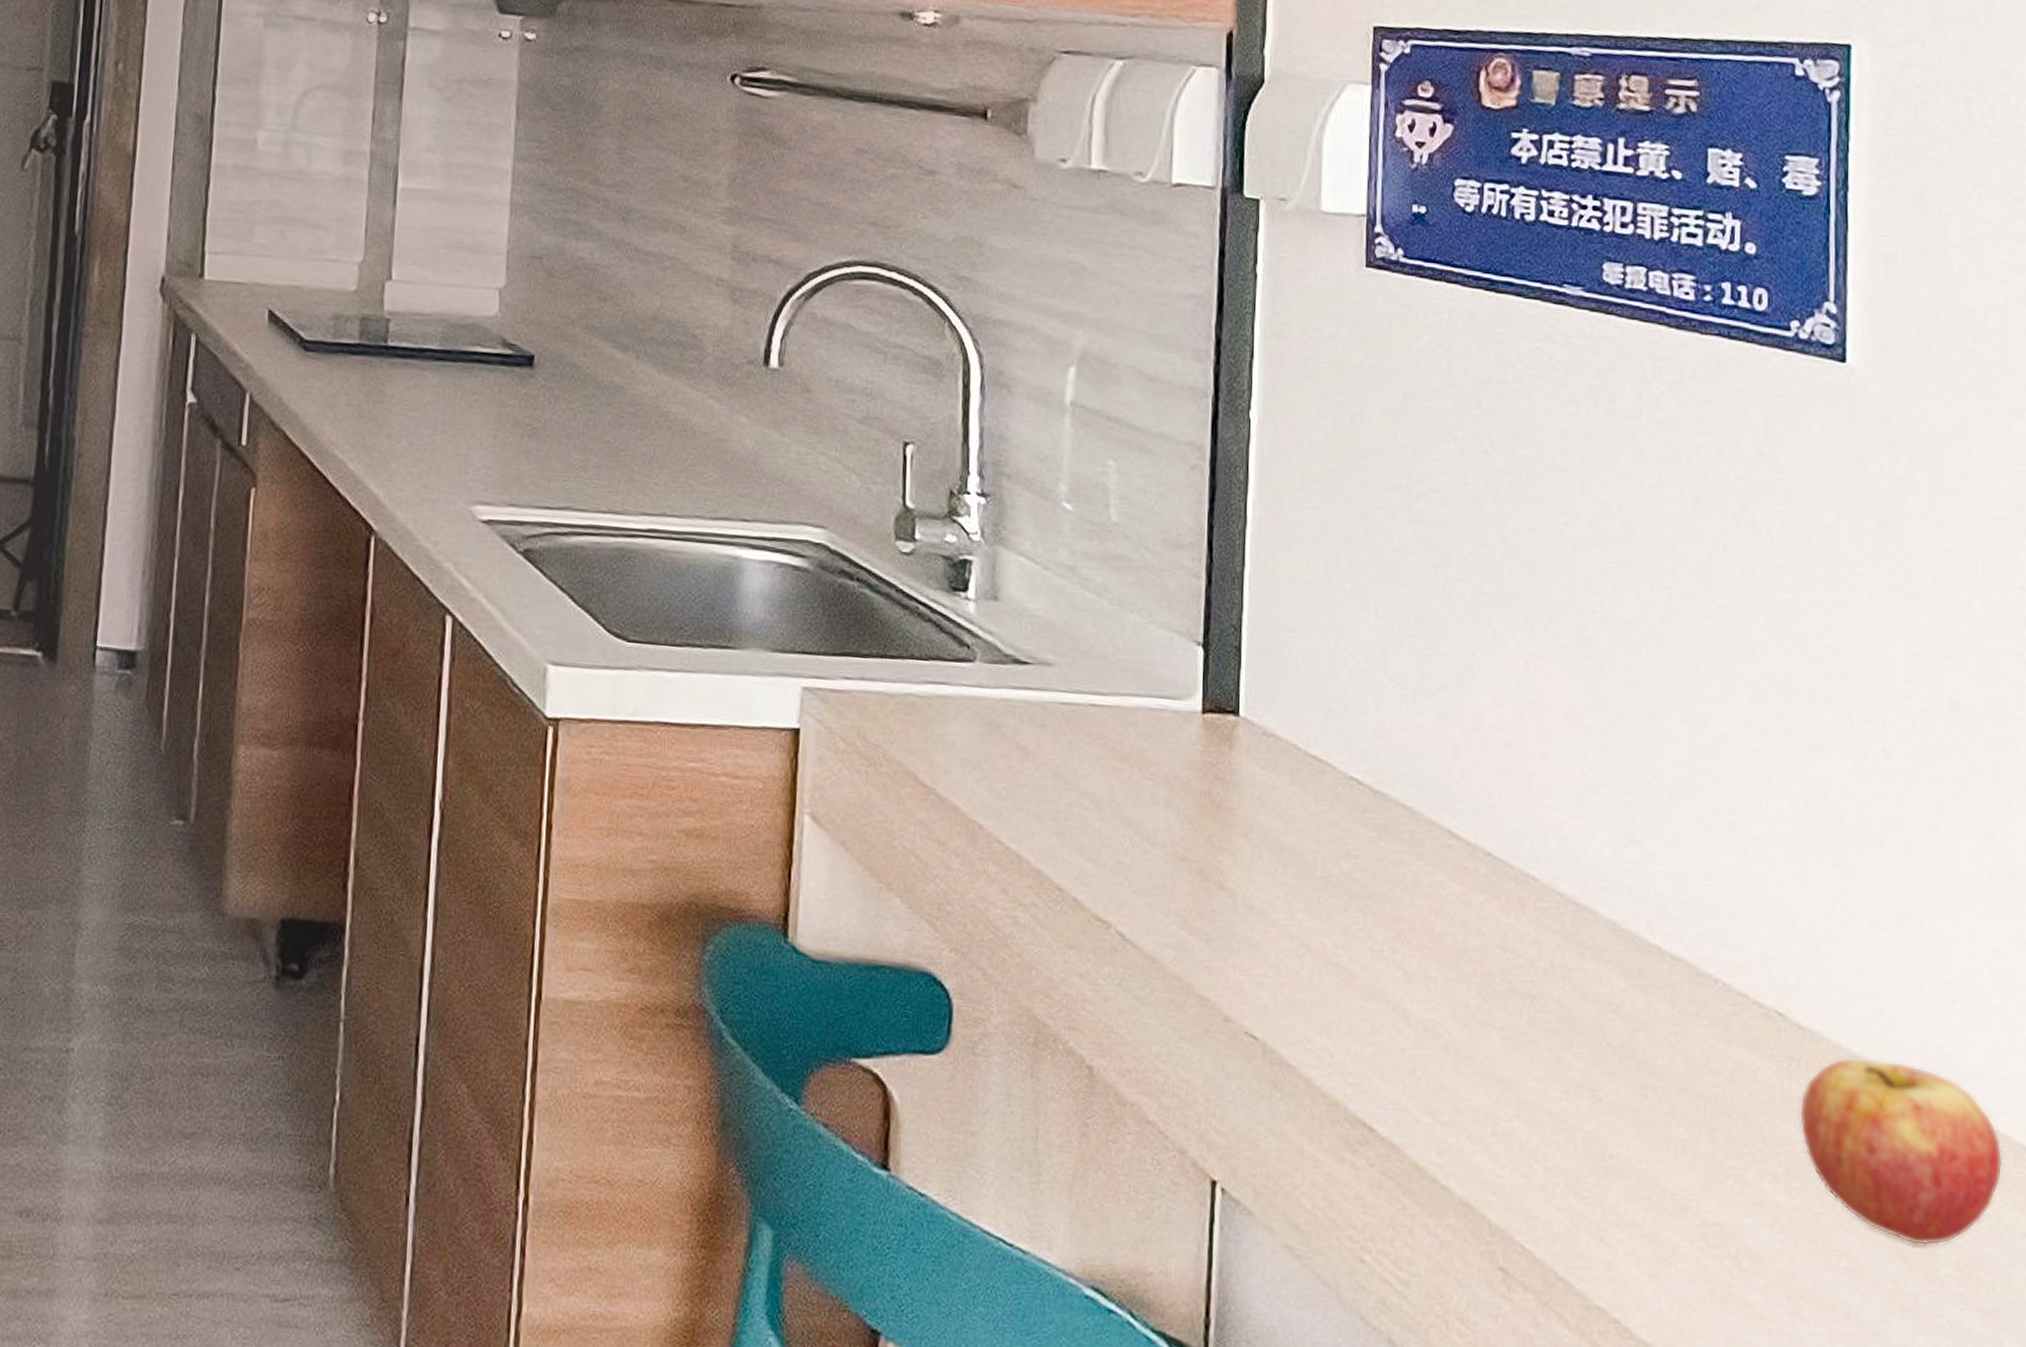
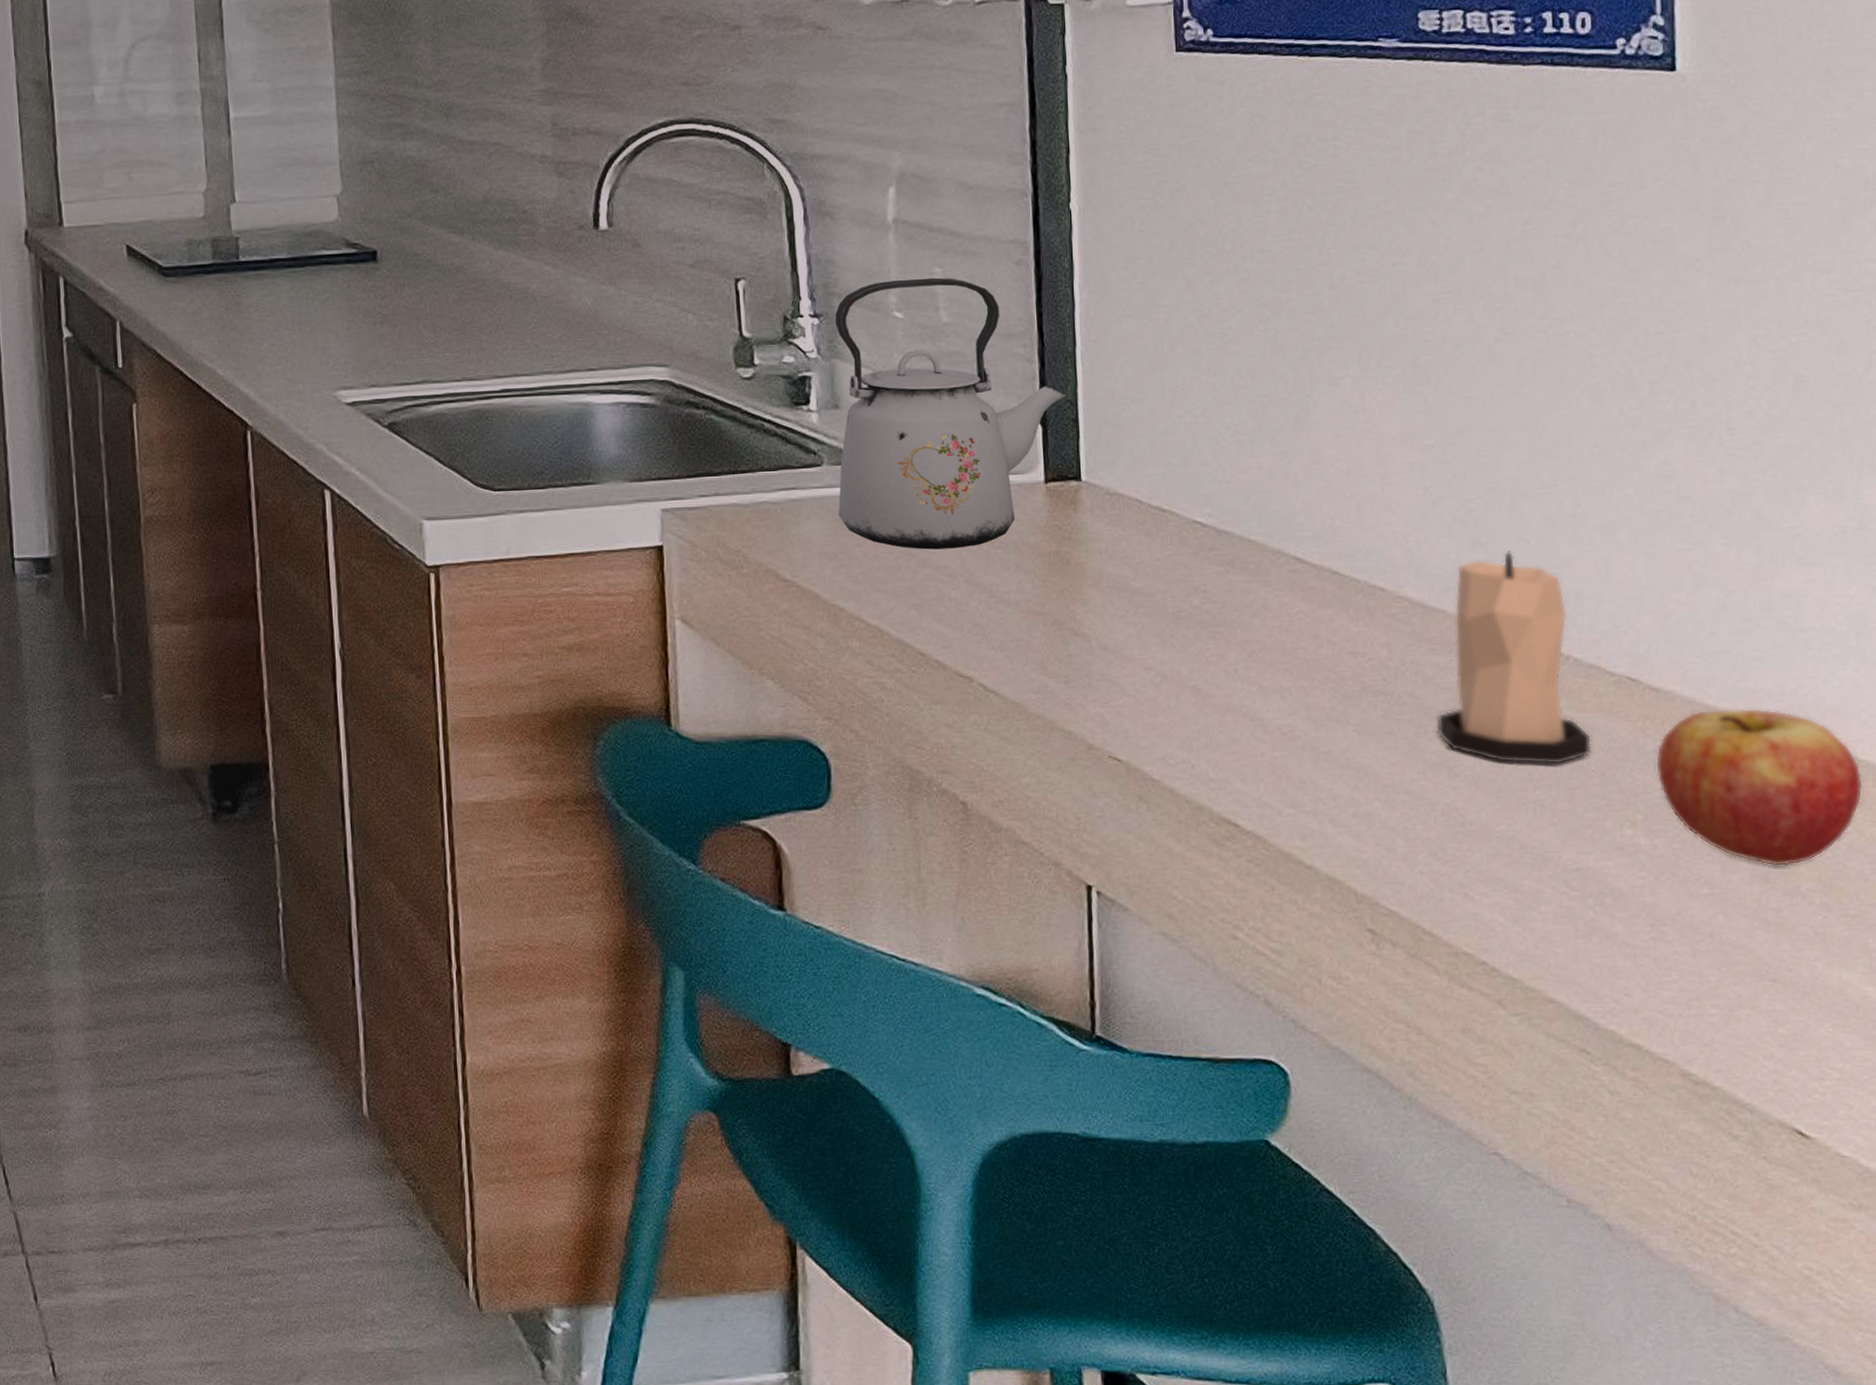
kettle: none [987,467,1232,775] -> present [835,277,1067,550]
candle: none [1582,853,1736,1101] -> present [1436,551,1591,765]

